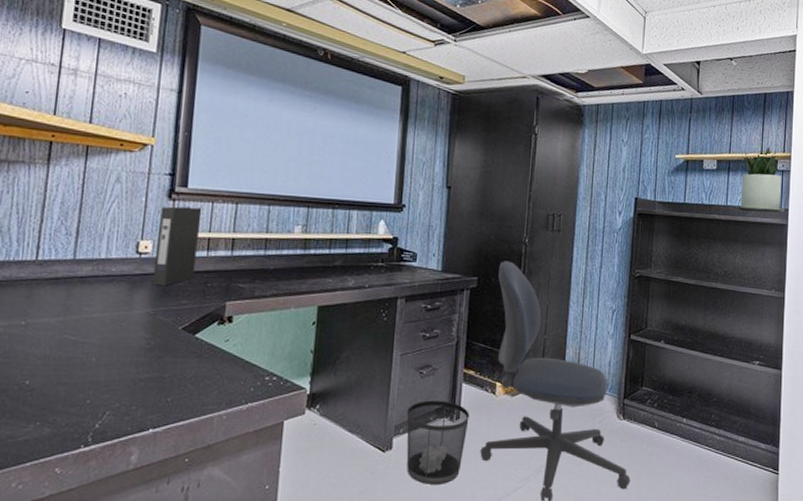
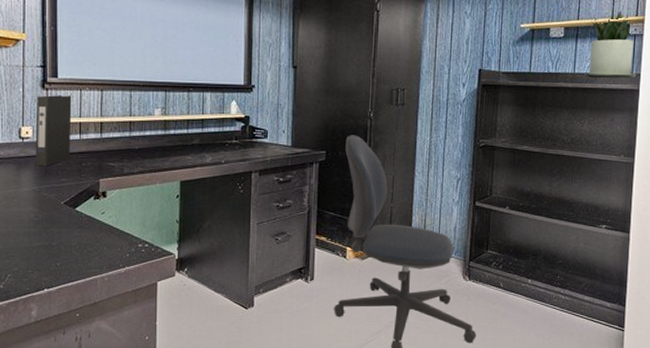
waste bin: present [406,400,469,484] -> none [265,264,323,337]

